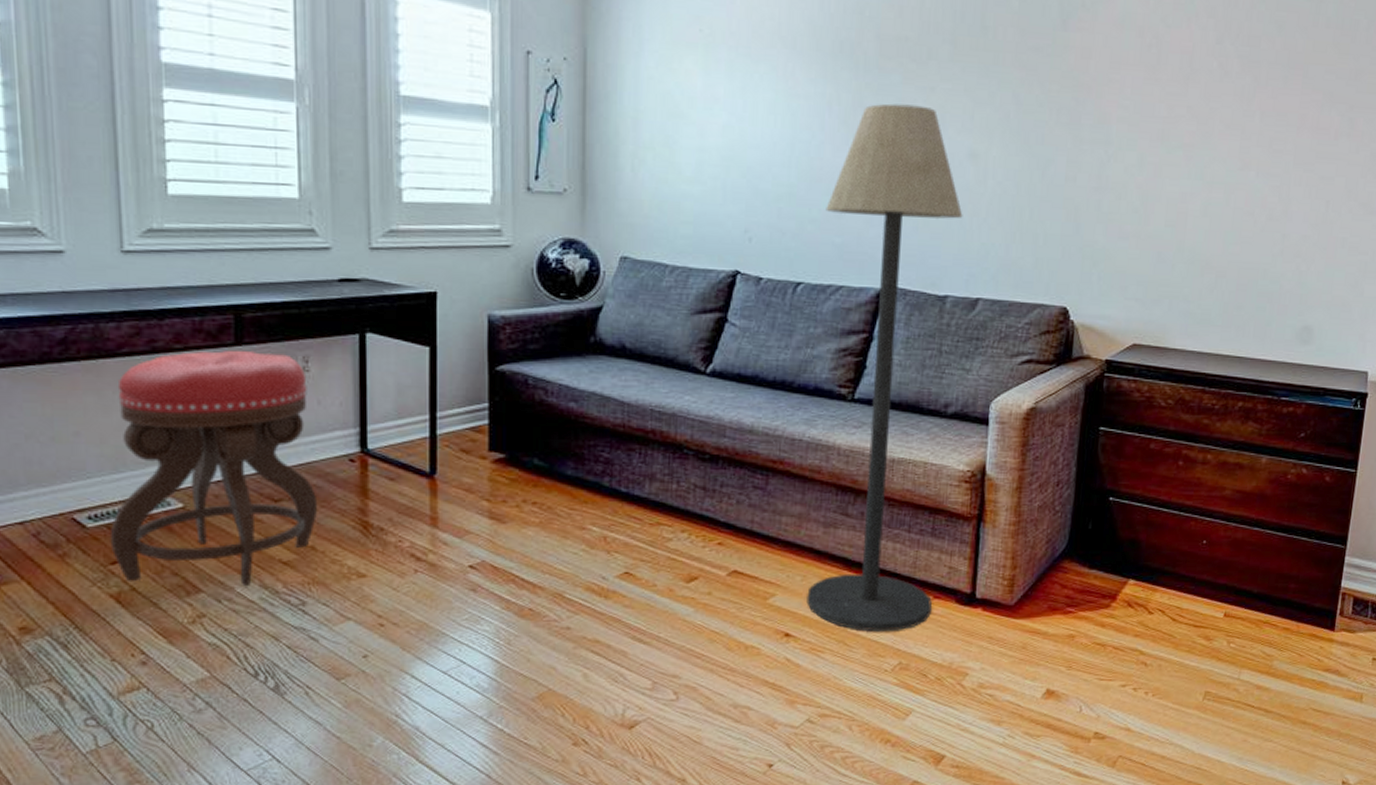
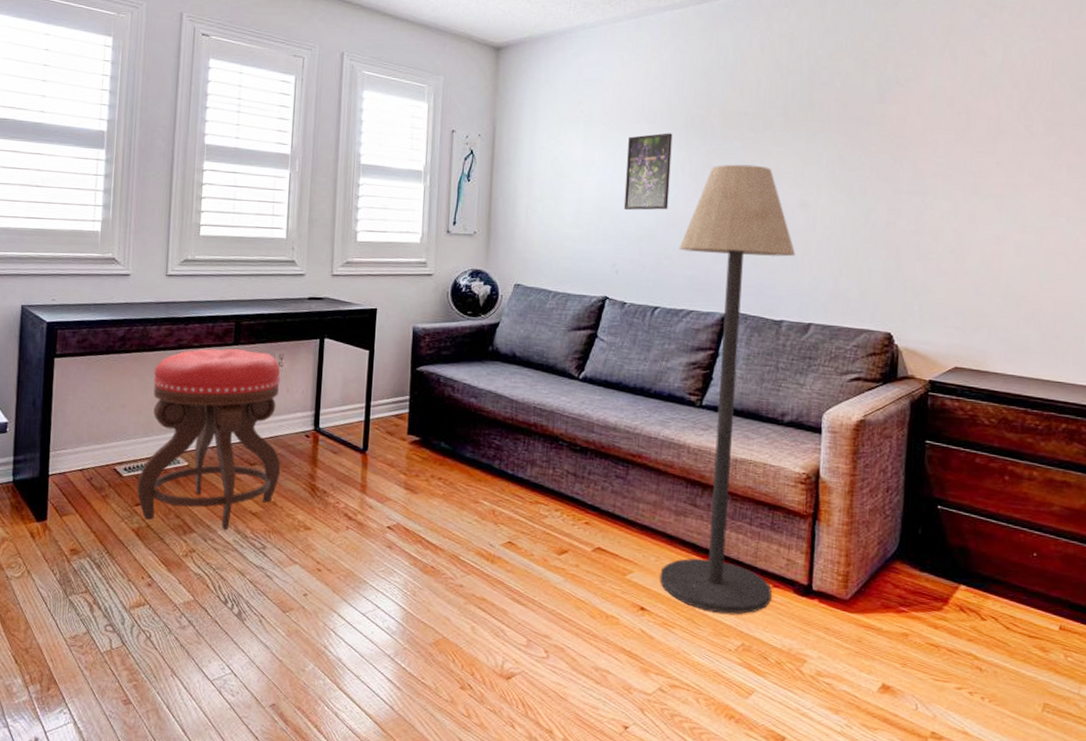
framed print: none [757,61,817,162] -> present [623,133,673,211]

